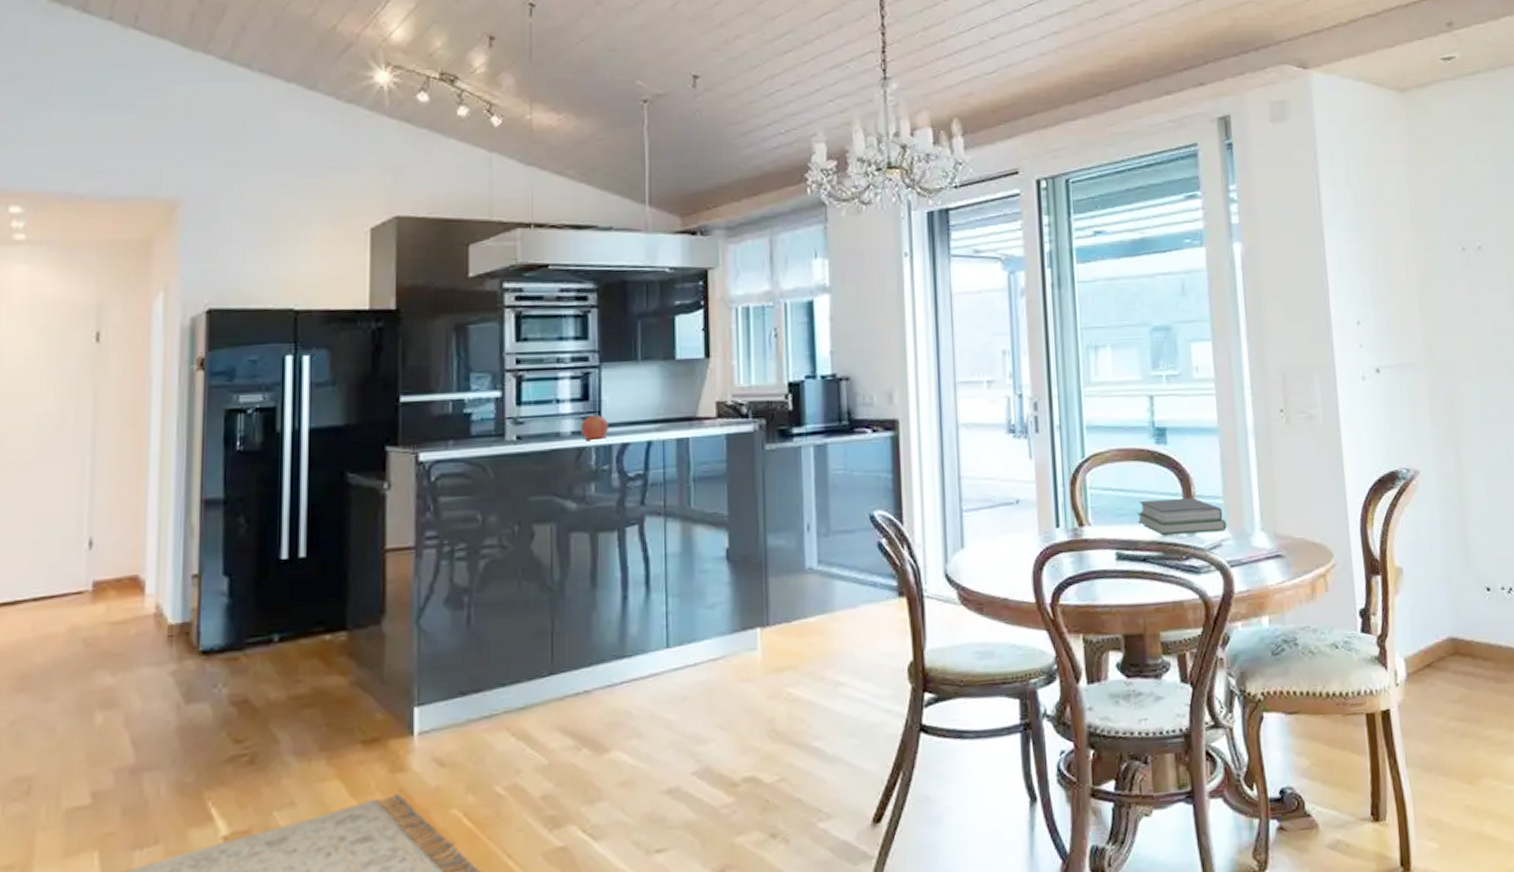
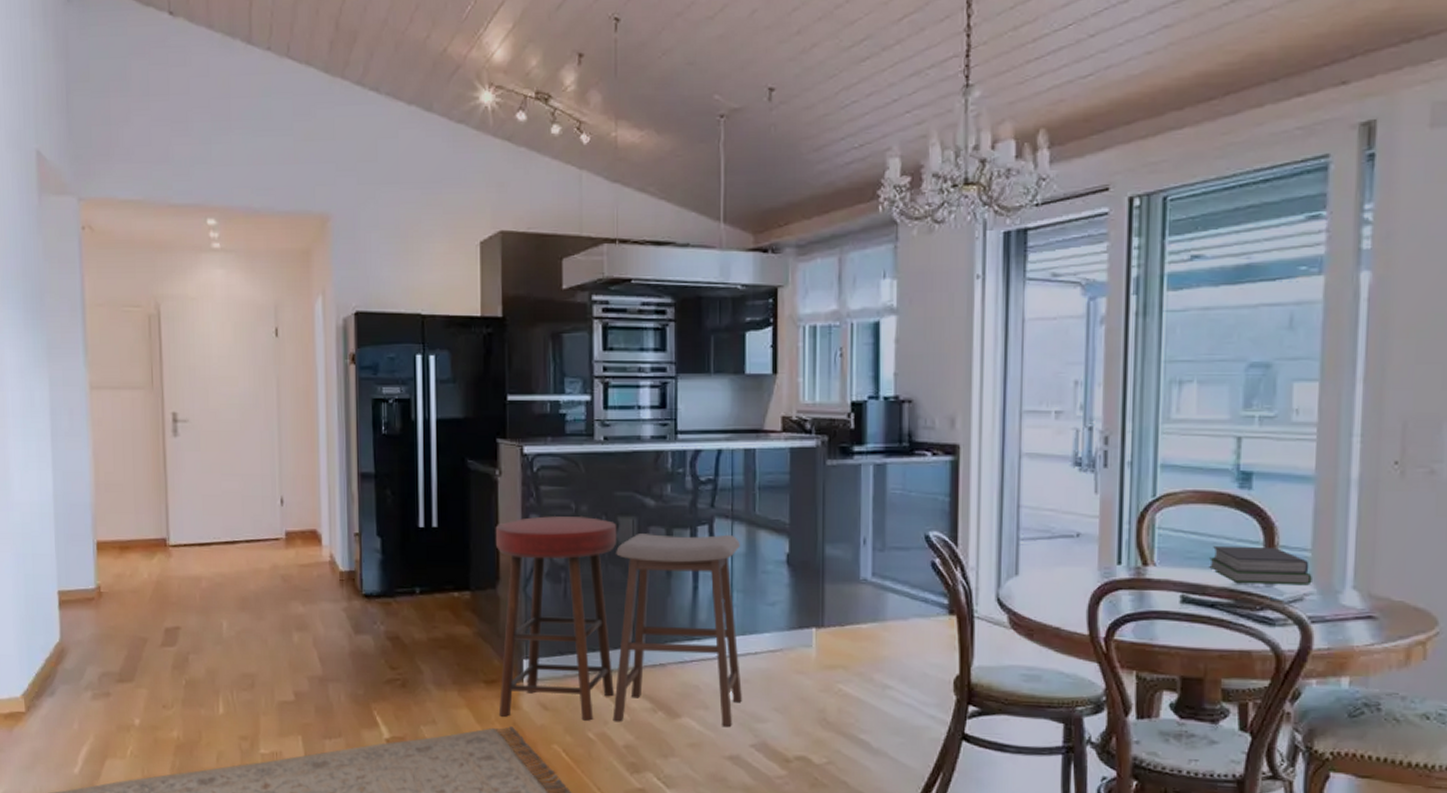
bar stool: none [380,528,531,784] -> present [495,516,616,721]
bar stool: none [527,533,681,768] -> present [613,534,742,726]
fruit: present [581,413,608,441] -> none [659,420,683,446]

